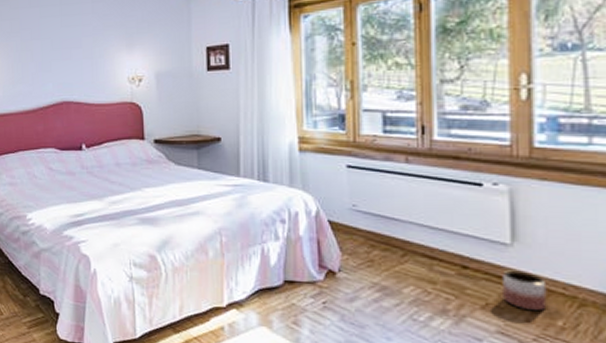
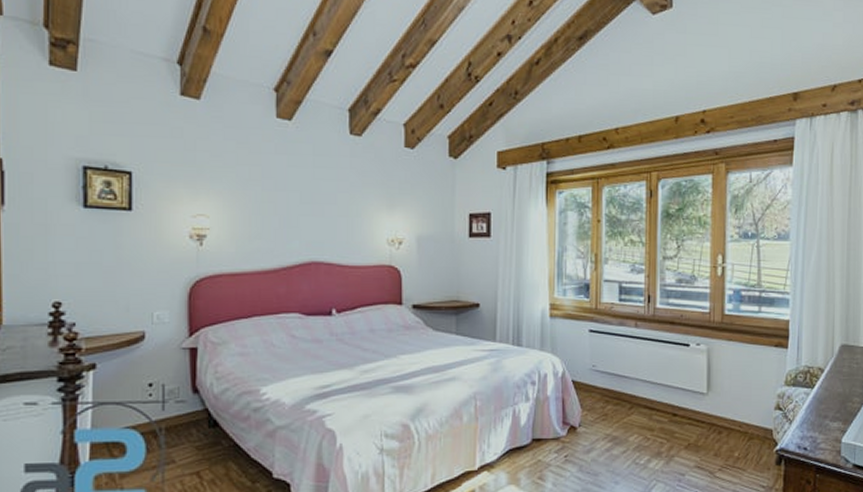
planter: present [502,270,547,311] -> none [700,414,729,447]

